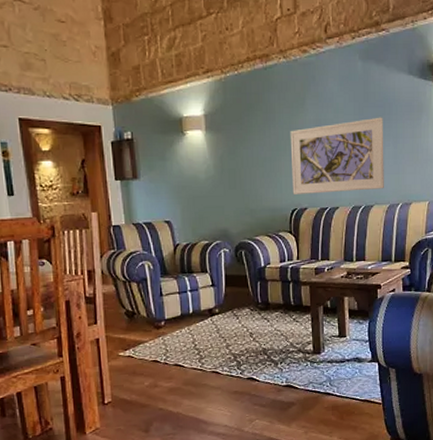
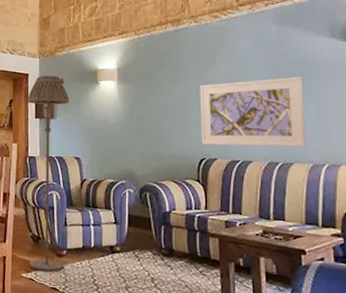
floor lamp: none [102,126,164,346] -> present [27,75,69,272]

